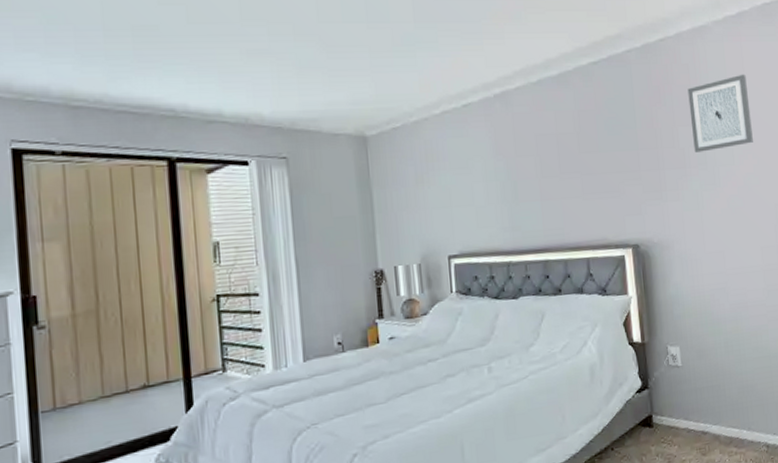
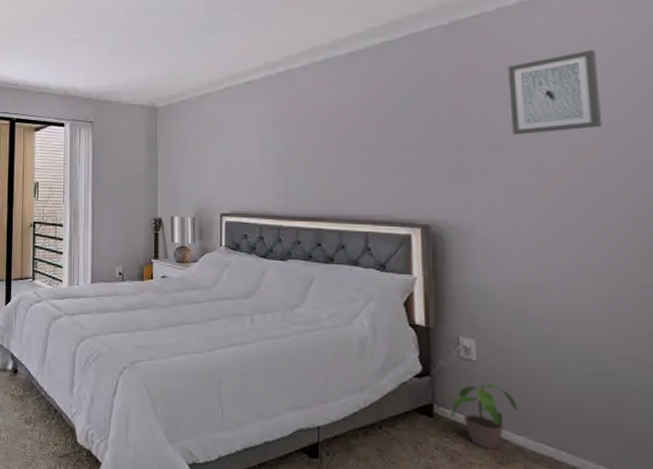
potted plant: none [665,384,713,445] -> present [450,383,518,450]

